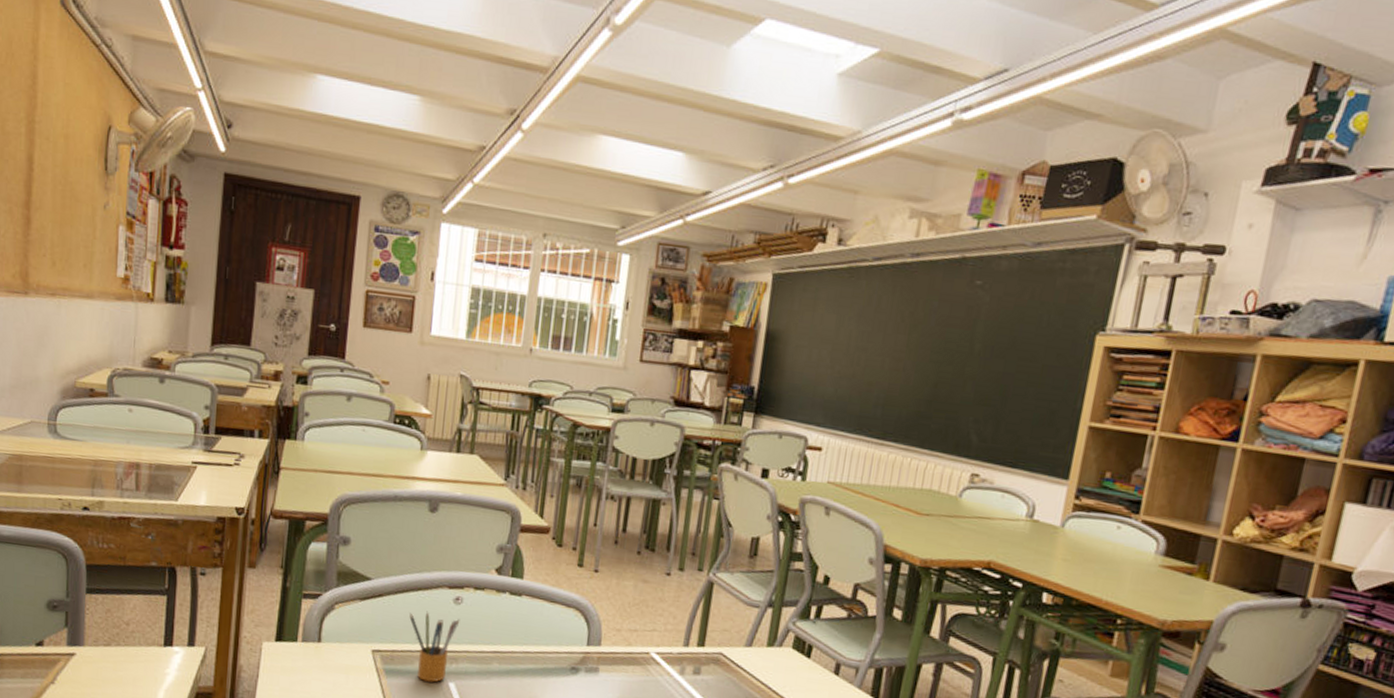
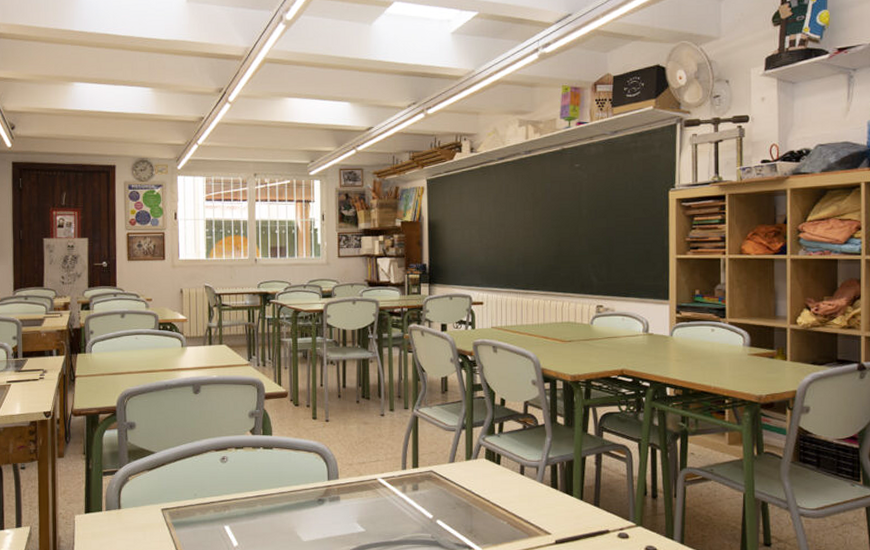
pencil box: present [409,611,460,682] -> none [188,471,228,528]

